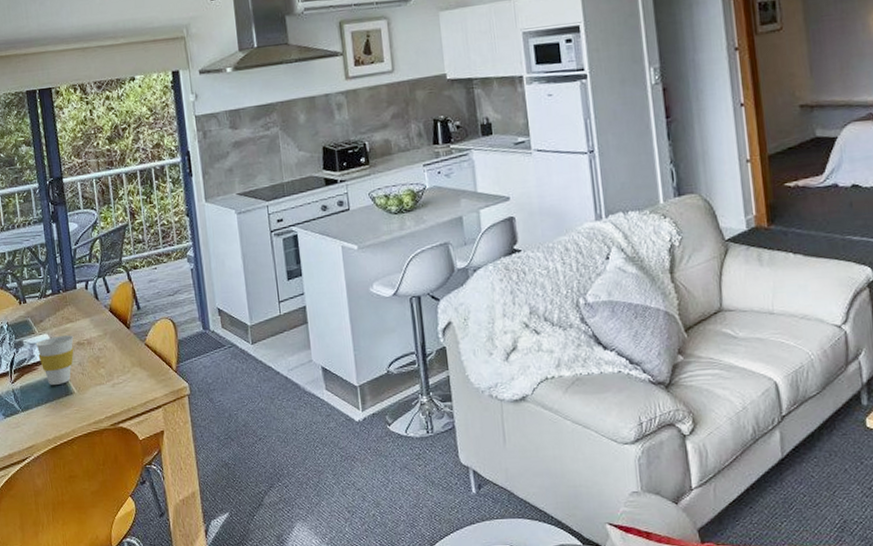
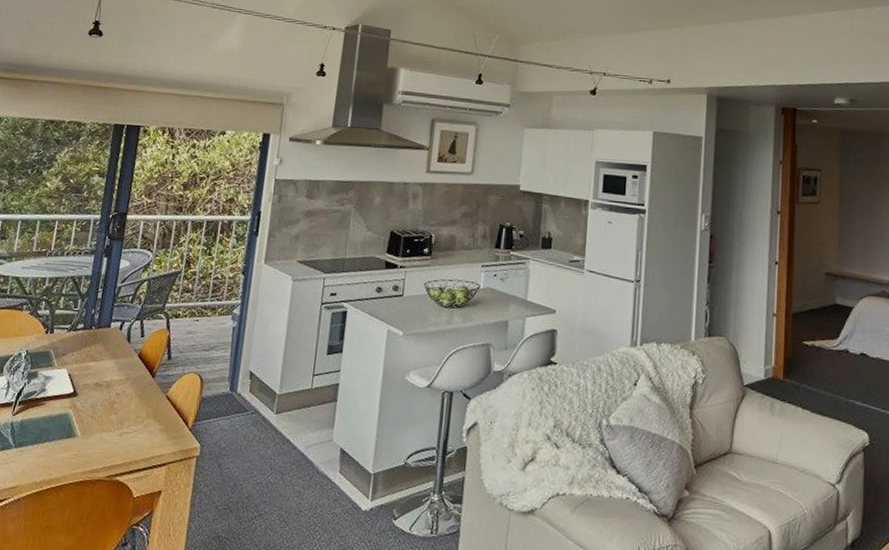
cup: present [36,335,74,385] -> none [49,373,94,425]

